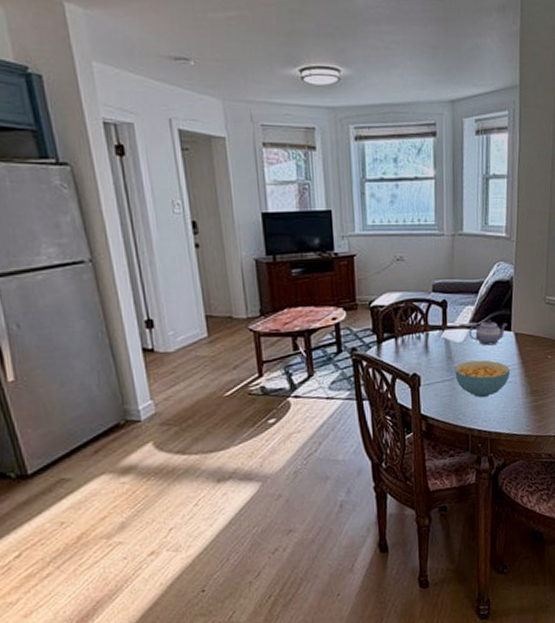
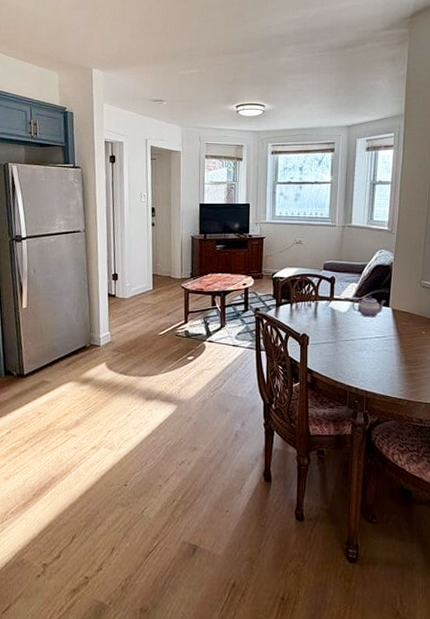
cereal bowl: present [454,360,511,398] -> none [338,328,387,361]

